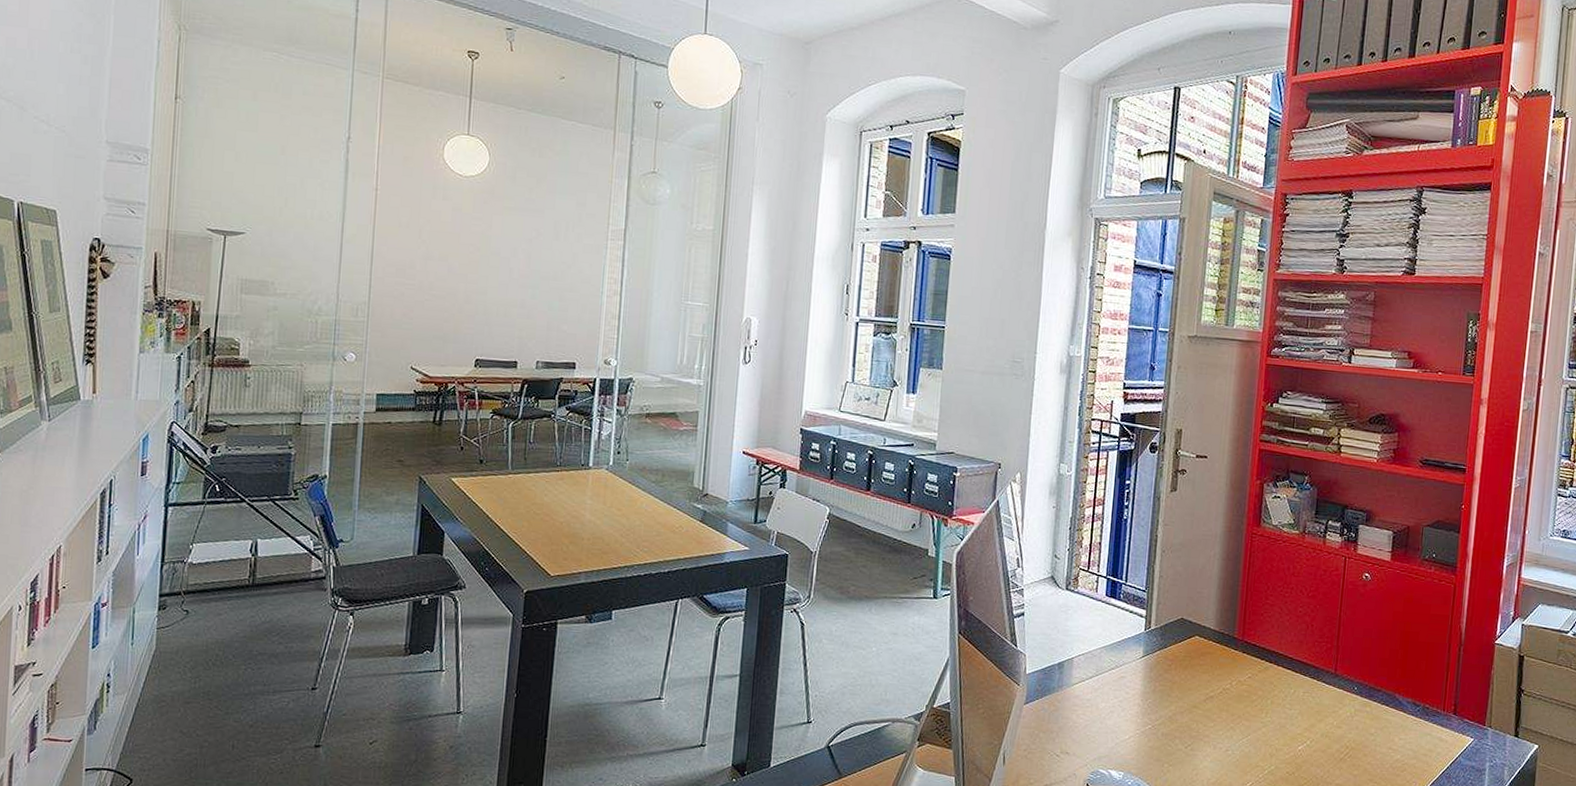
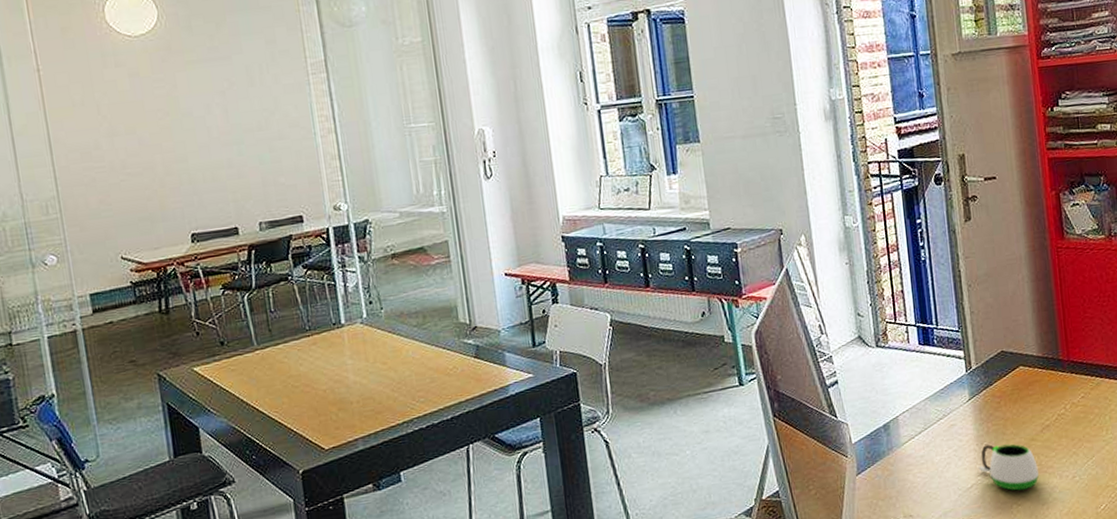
mug: none [1139,702,1195,752] -> present [978,444,1039,491]

